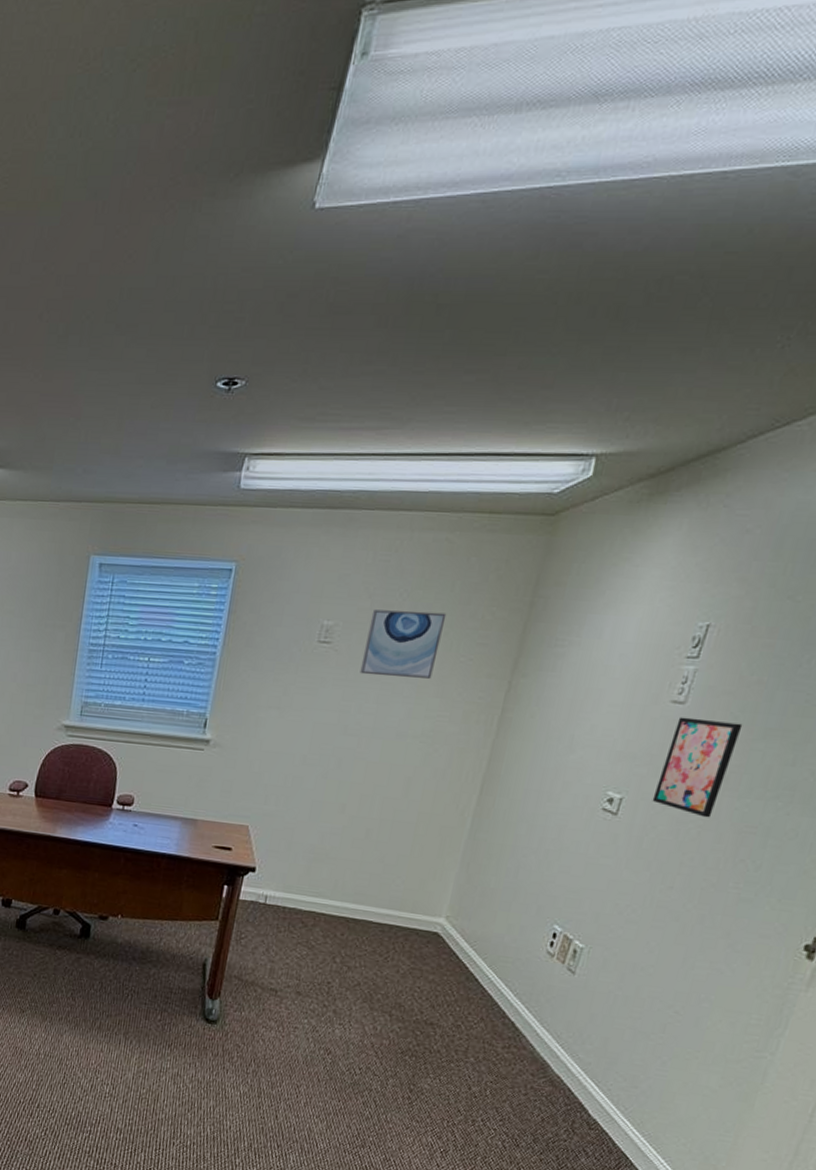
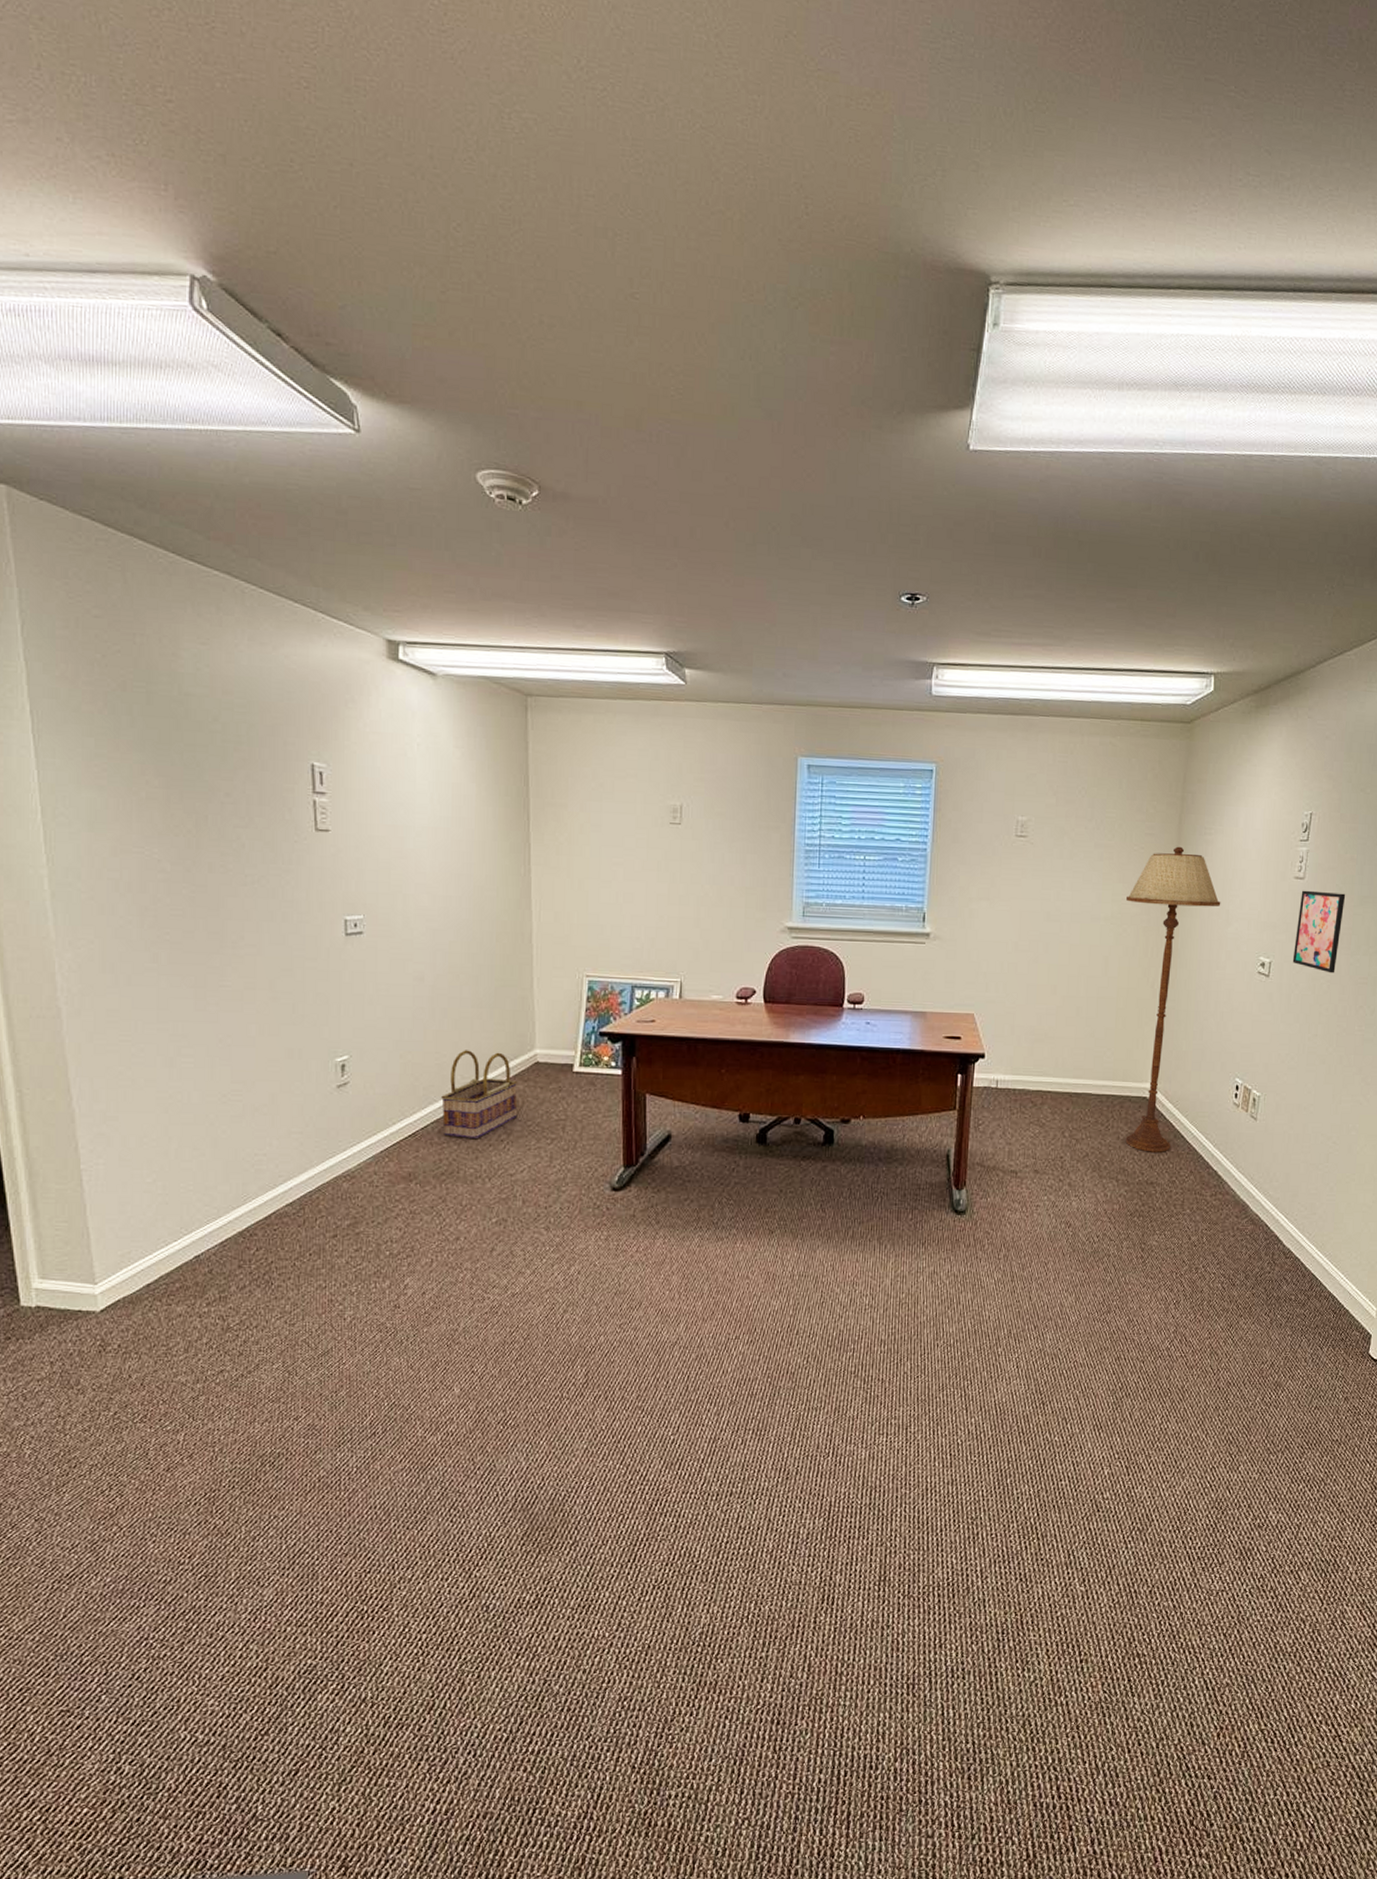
wall art: present [360,609,447,679] -> none [1054,805,1119,866]
floor lamp: none [405,659,565,994] -> present [1125,846,1221,1152]

